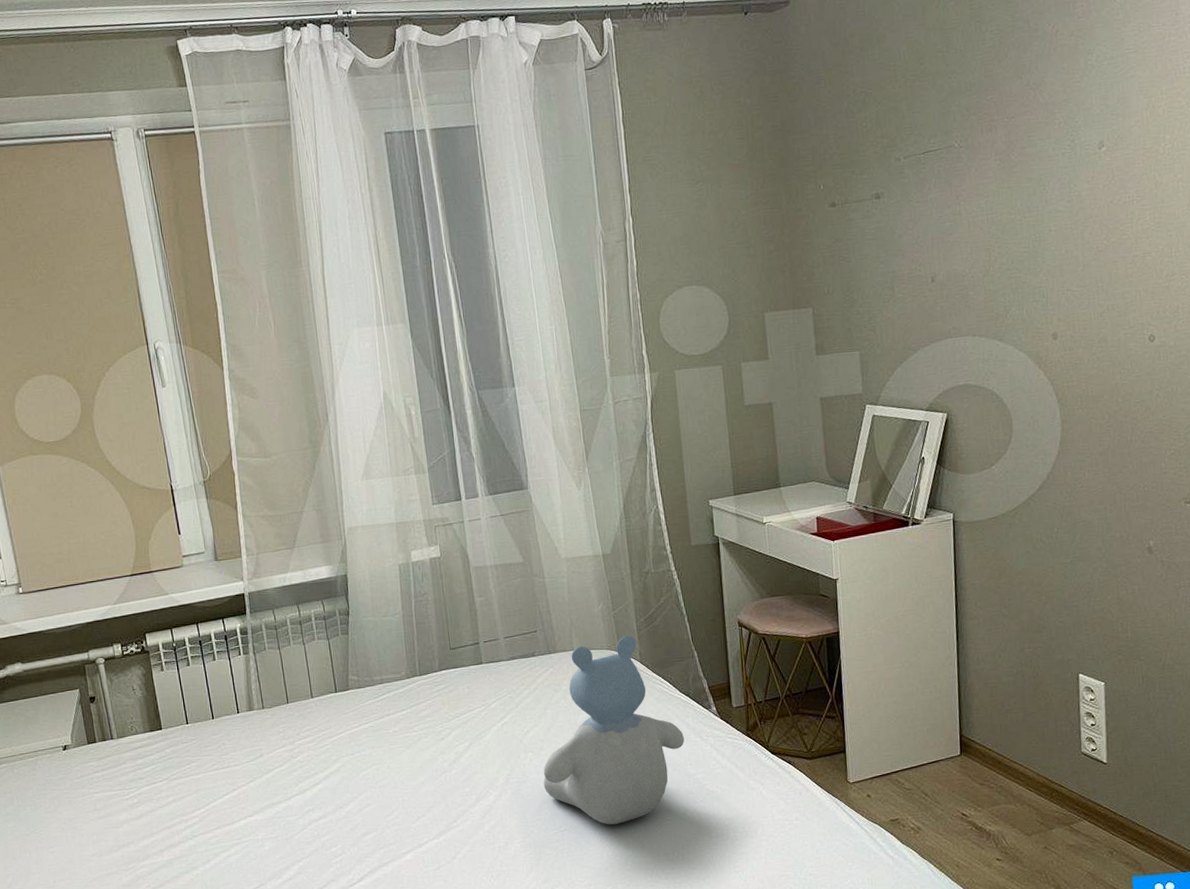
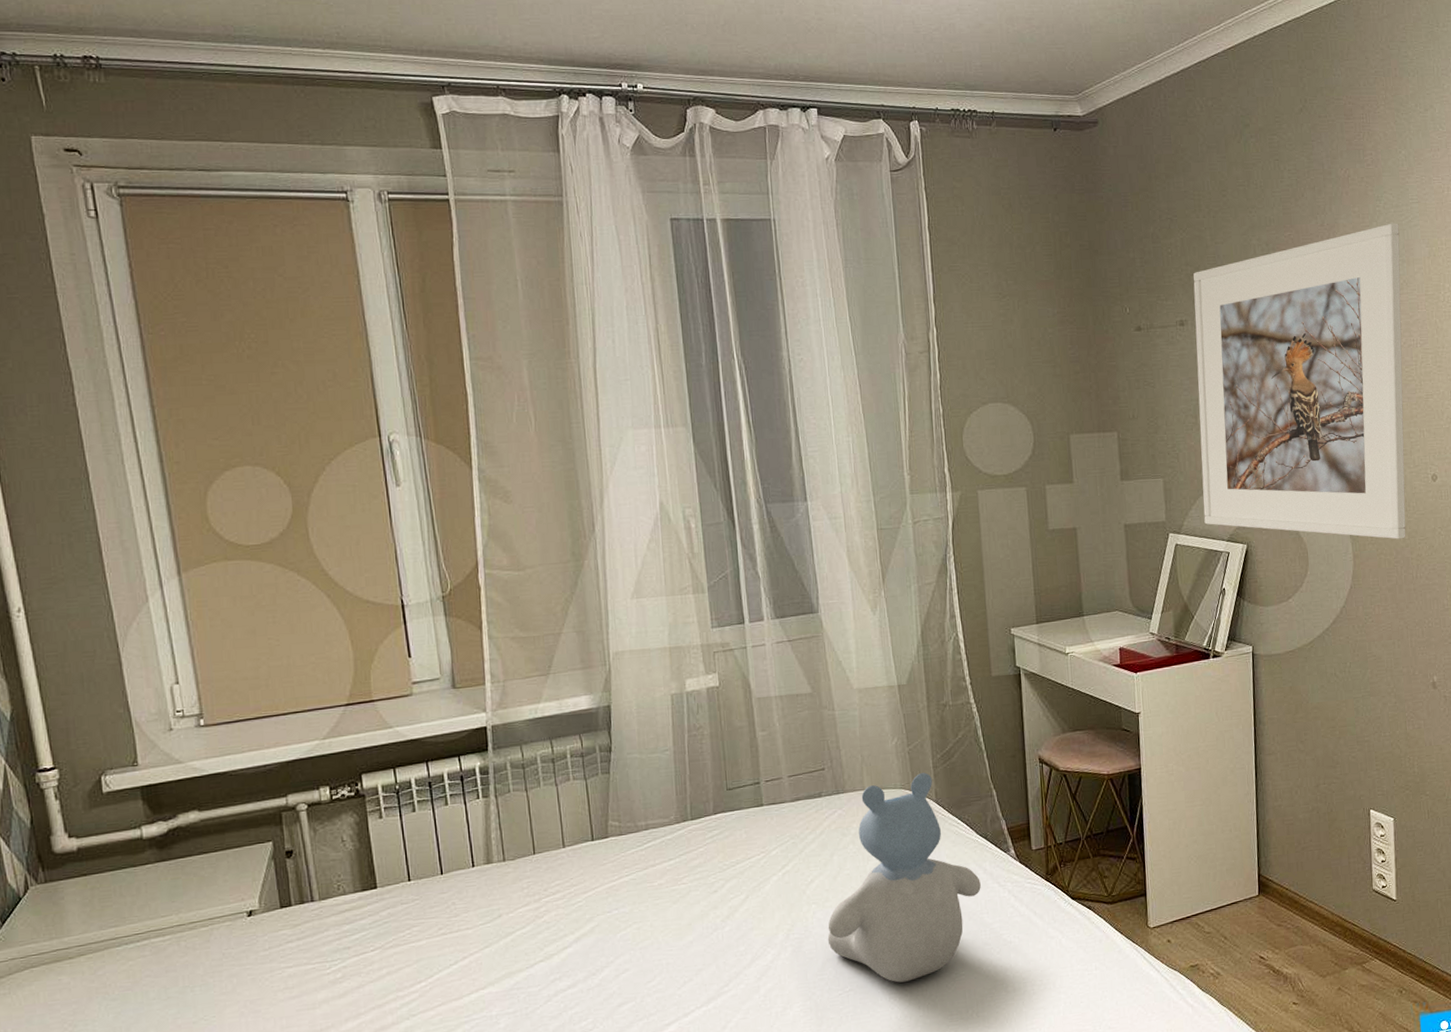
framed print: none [889,75,1120,403] -> present [1193,223,1406,539]

